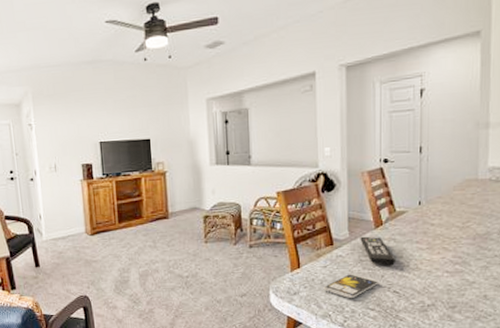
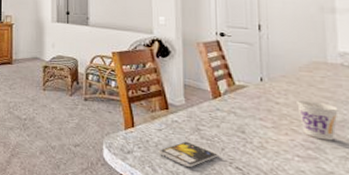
remote control: present [360,236,395,266] -> none [197,105,237,140]
cup: none [449,218,484,254] -> present [297,100,338,141]

